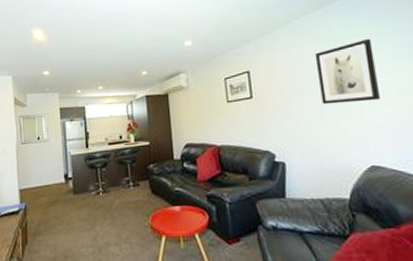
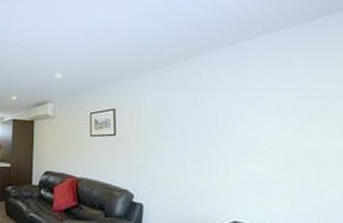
wall art: present [314,38,381,105] -> none [181,92,248,155]

